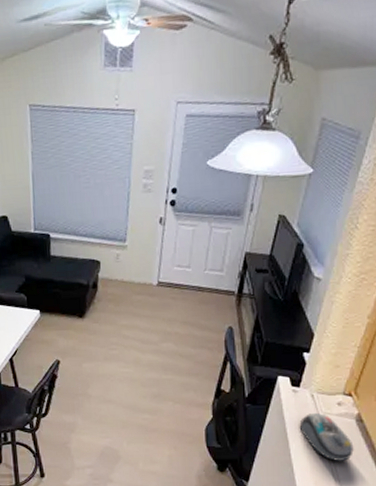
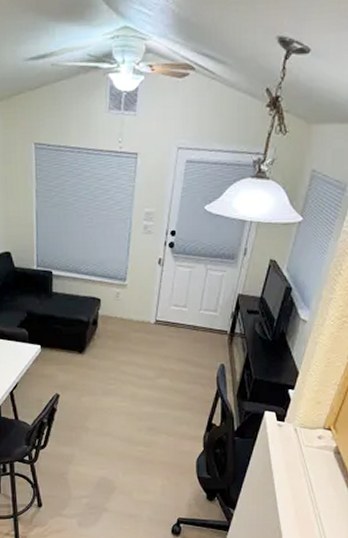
computer mouse: present [299,413,354,461] -> none [283,446,331,490]

